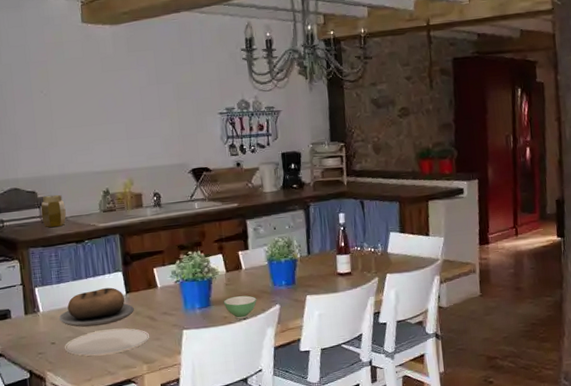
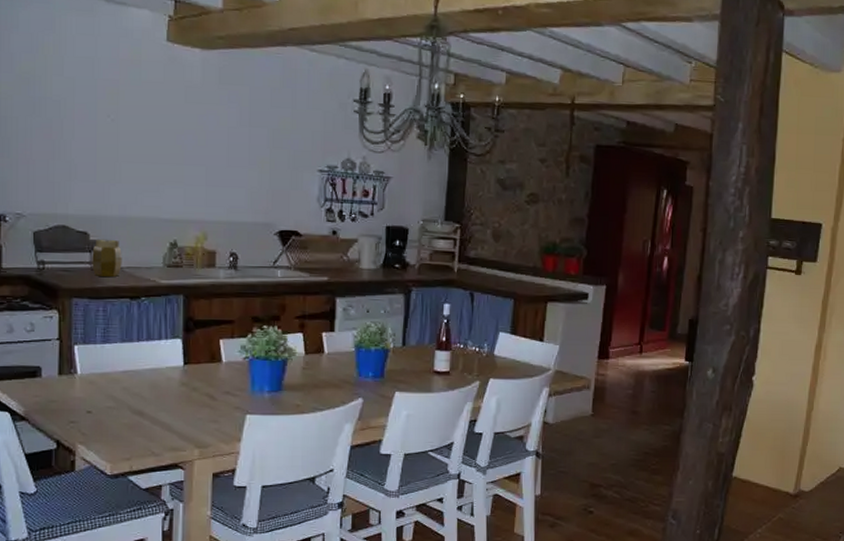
bread: present [58,287,134,328] -> none [99,355,191,399]
plate: present [64,328,150,356] -> none [102,403,207,433]
bowl: present [223,295,257,320] -> none [297,382,337,410]

